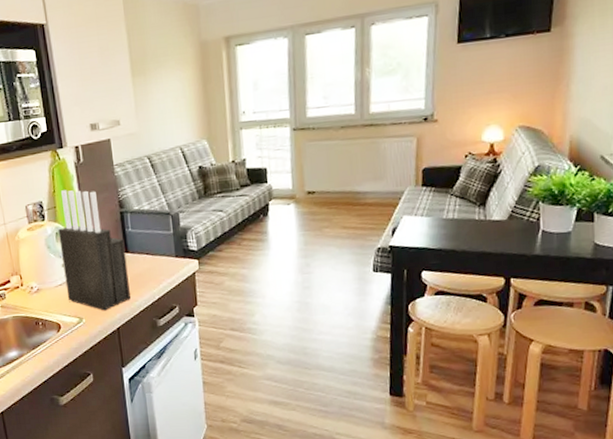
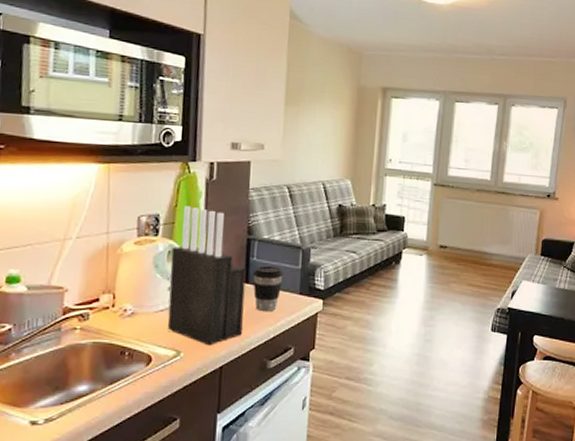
coffee cup: none [131,233,158,277] -> present [253,265,284,312]

